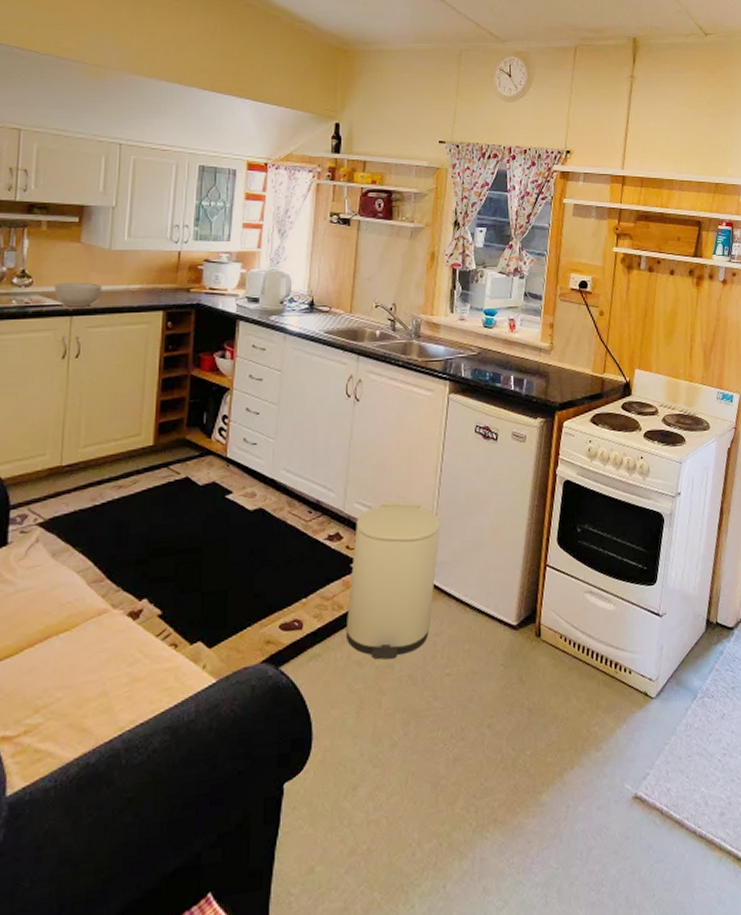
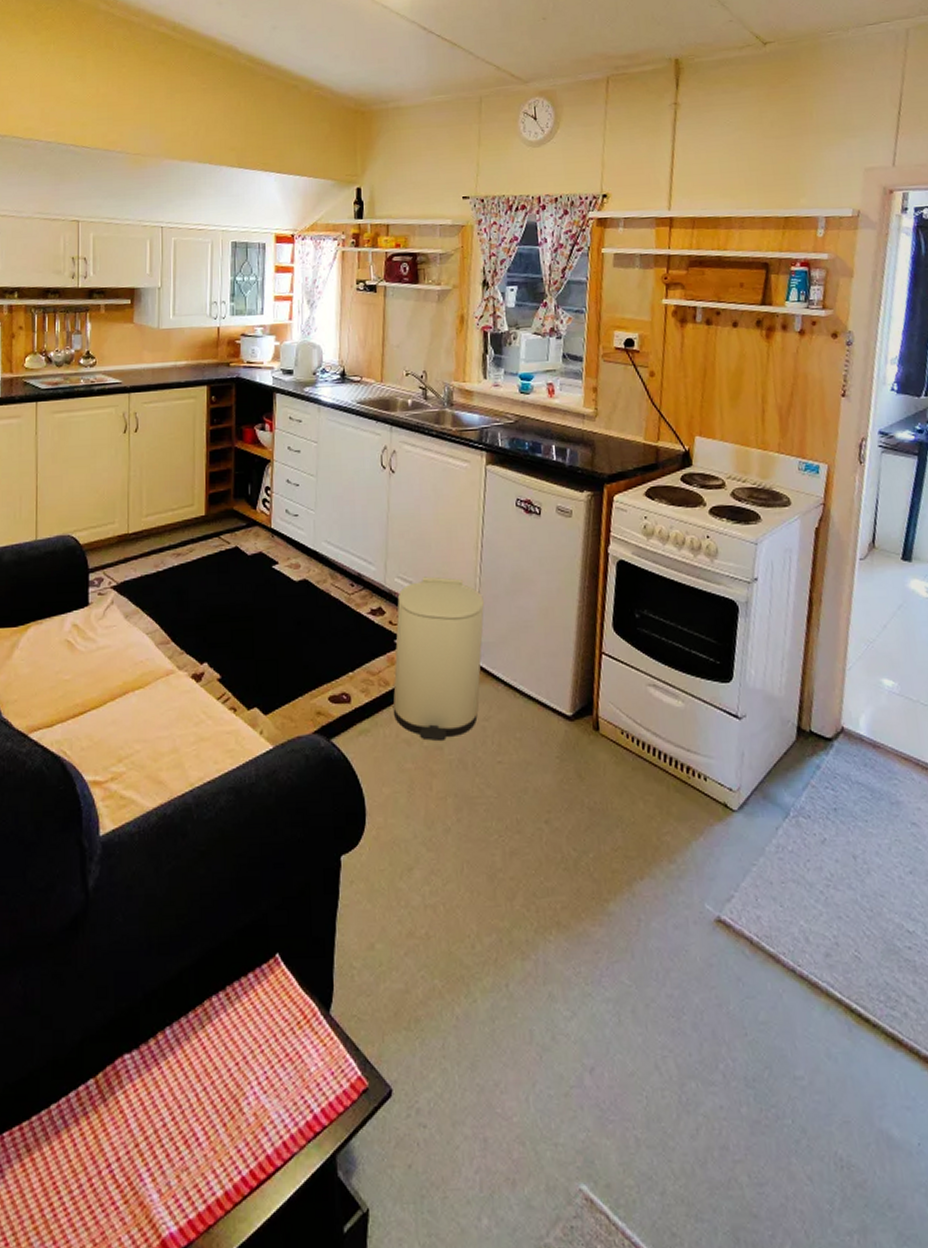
bowl: present [54,283,102,307] -> none [114,361,153,385]

